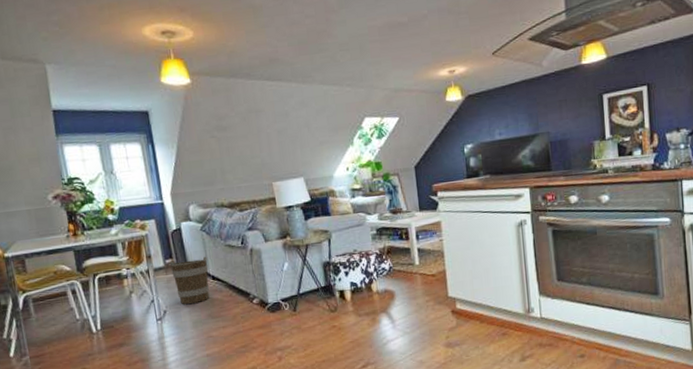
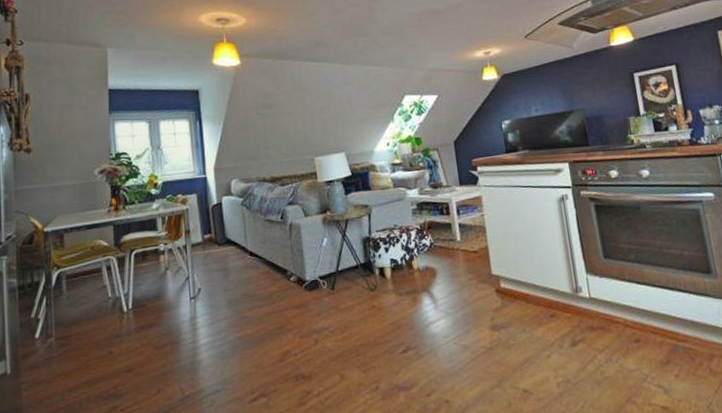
bucket: present [168,256,210,305] -> none [206,231,247,282]

